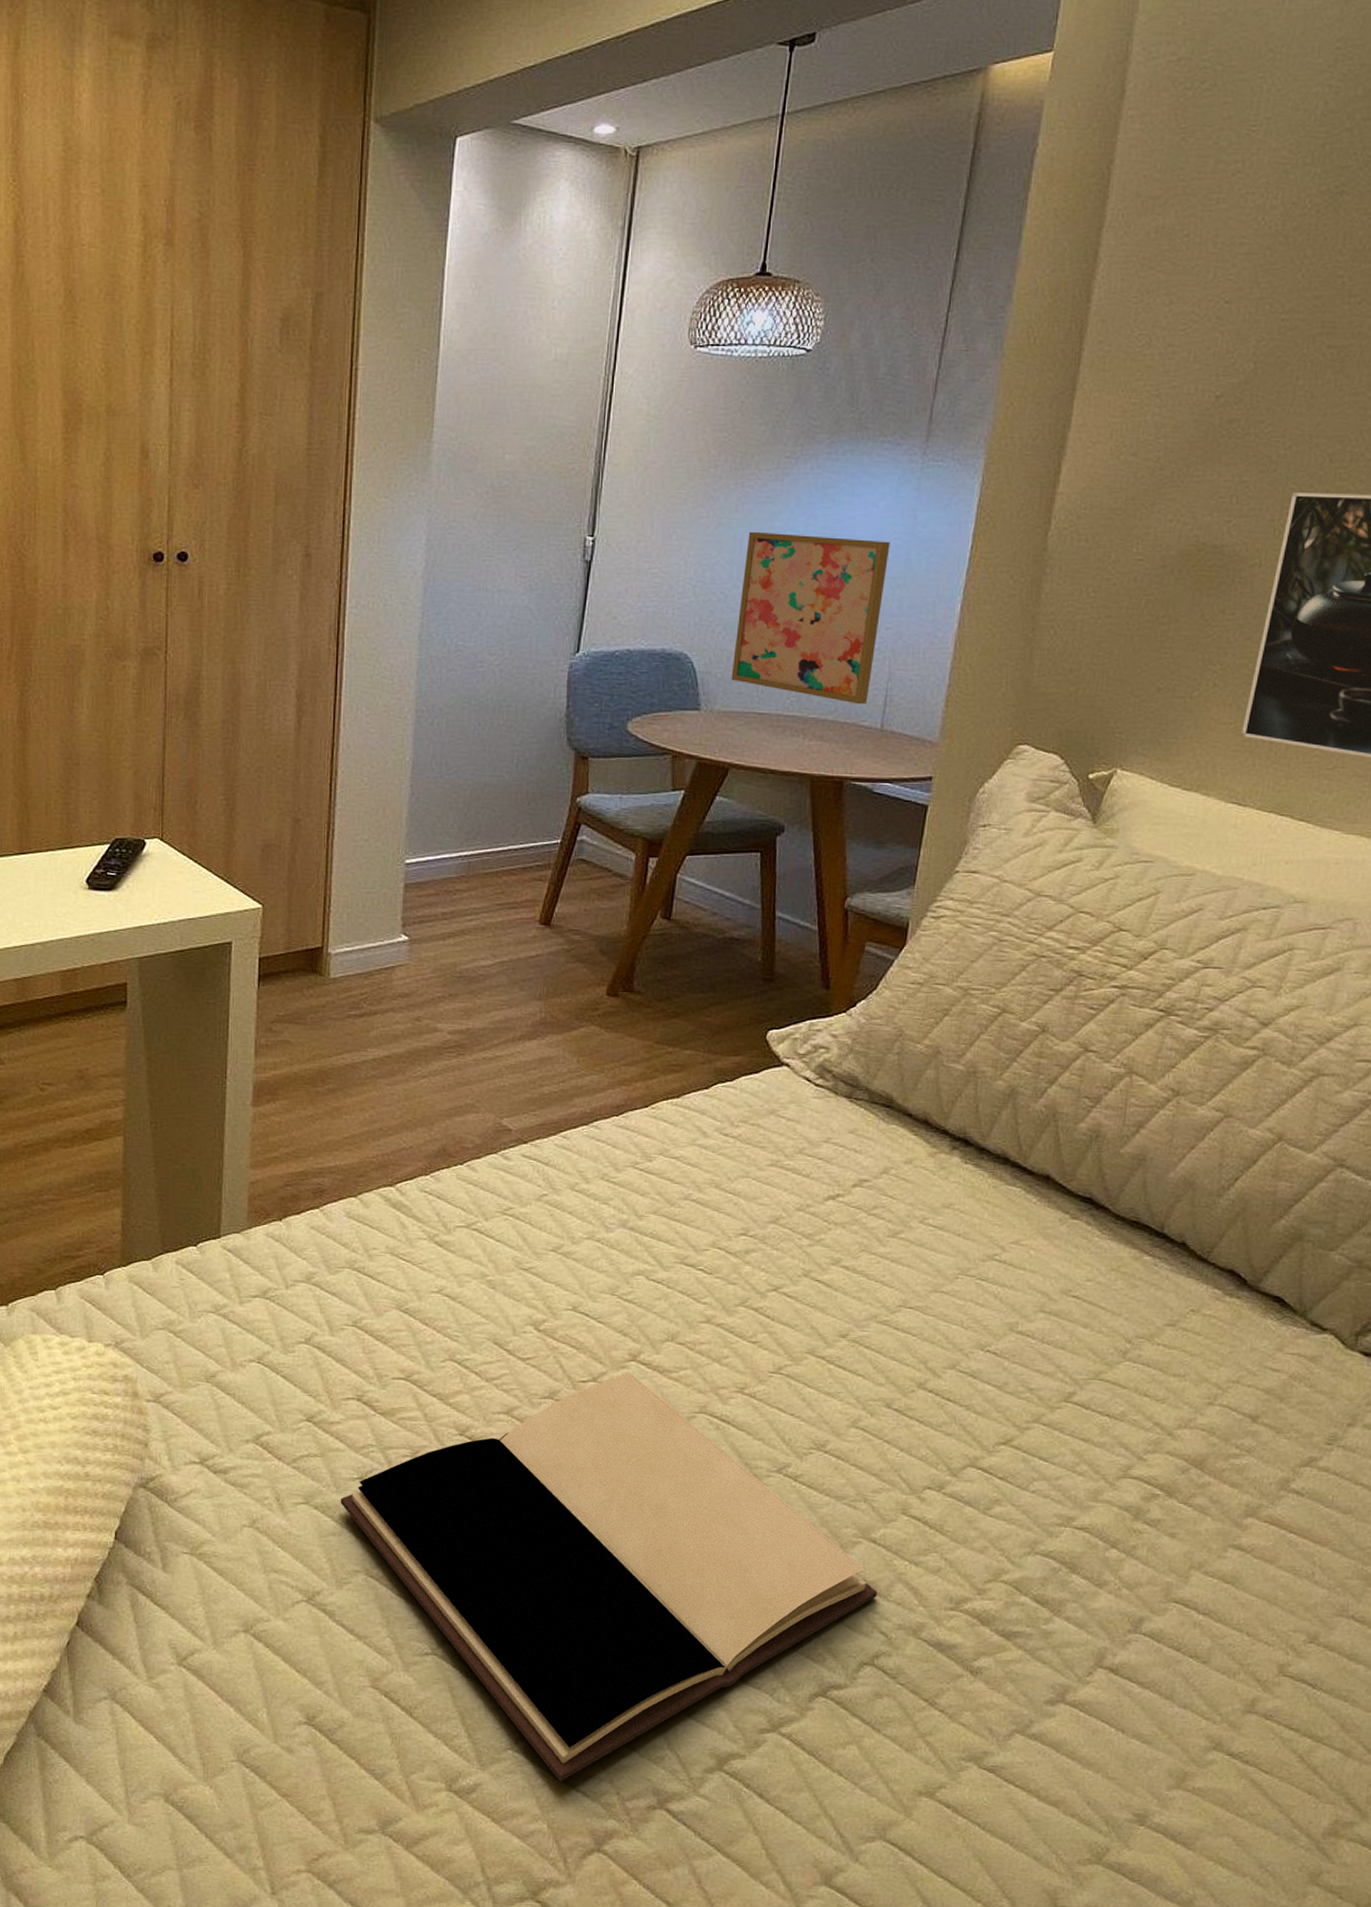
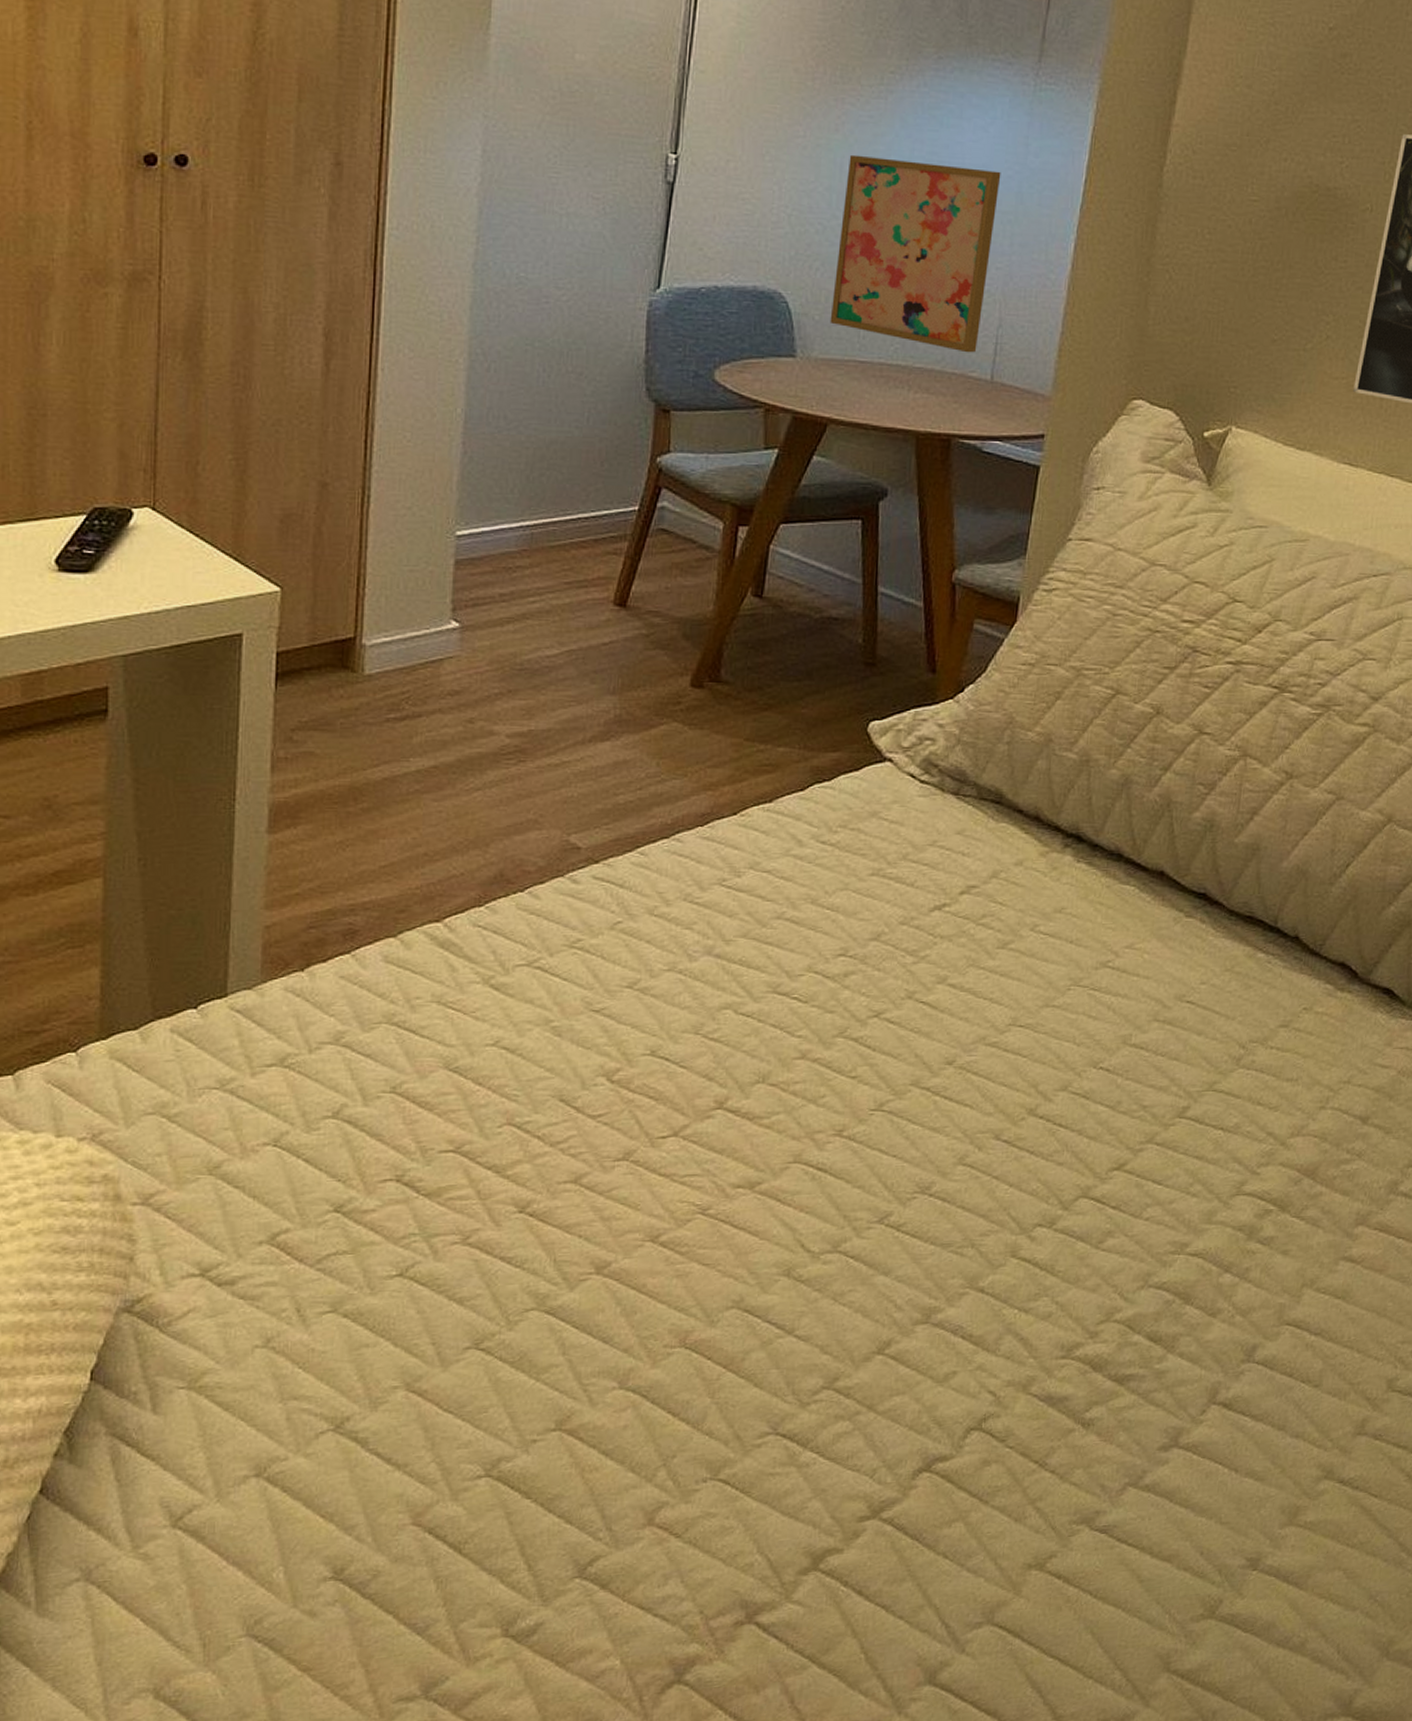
book: present [340,1372,878,1782] -> none [375,1122,986,1608]

